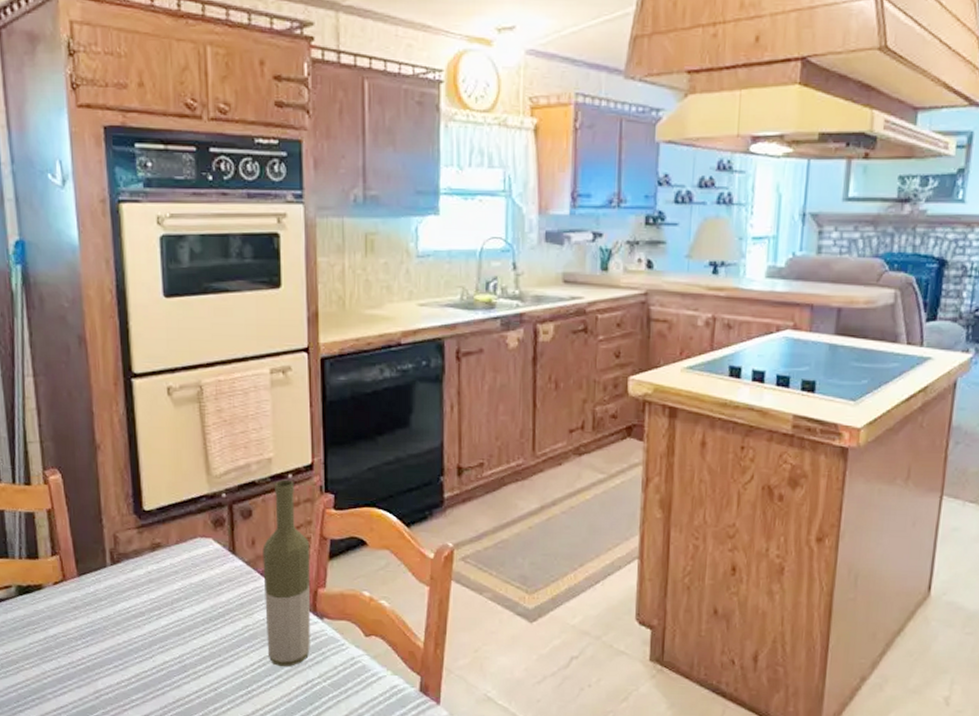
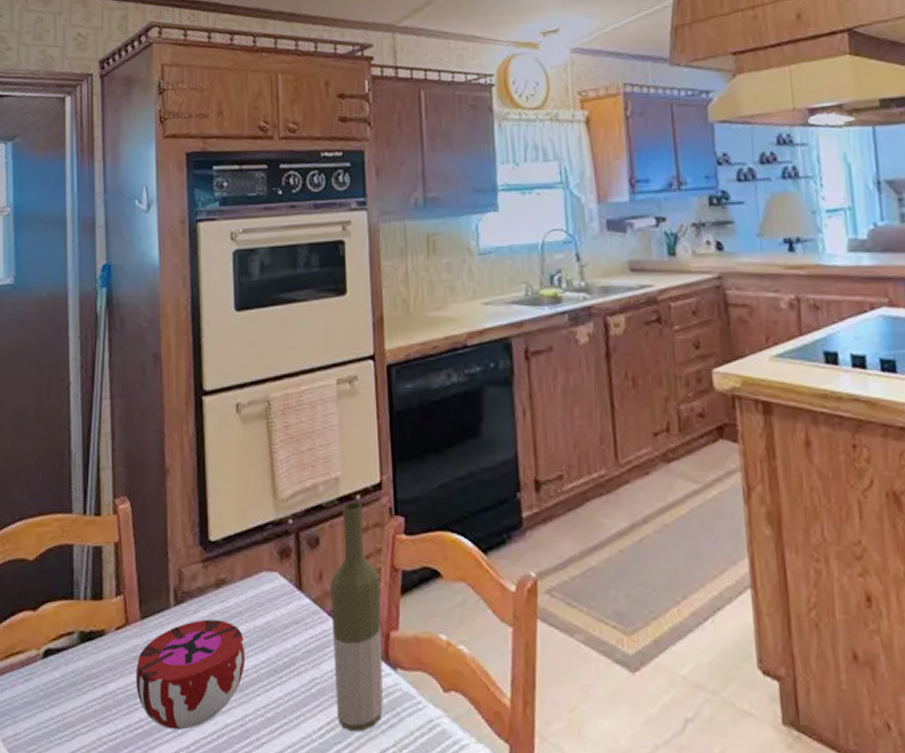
decorative bowl: none [75,577,182,666] -> present [135,619,246,730]

